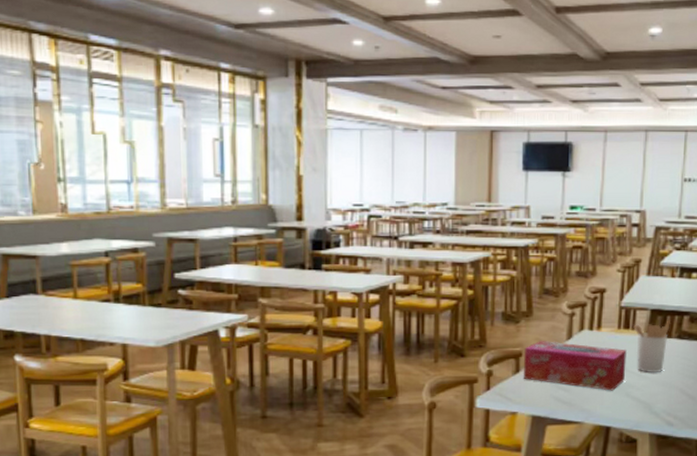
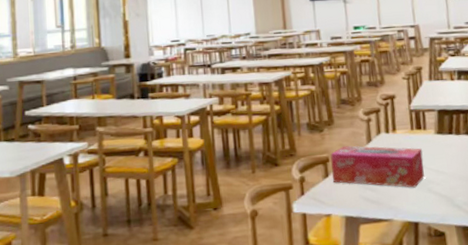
utensil holder: present [633,319,670,374] -> none [424,117,458,169]

